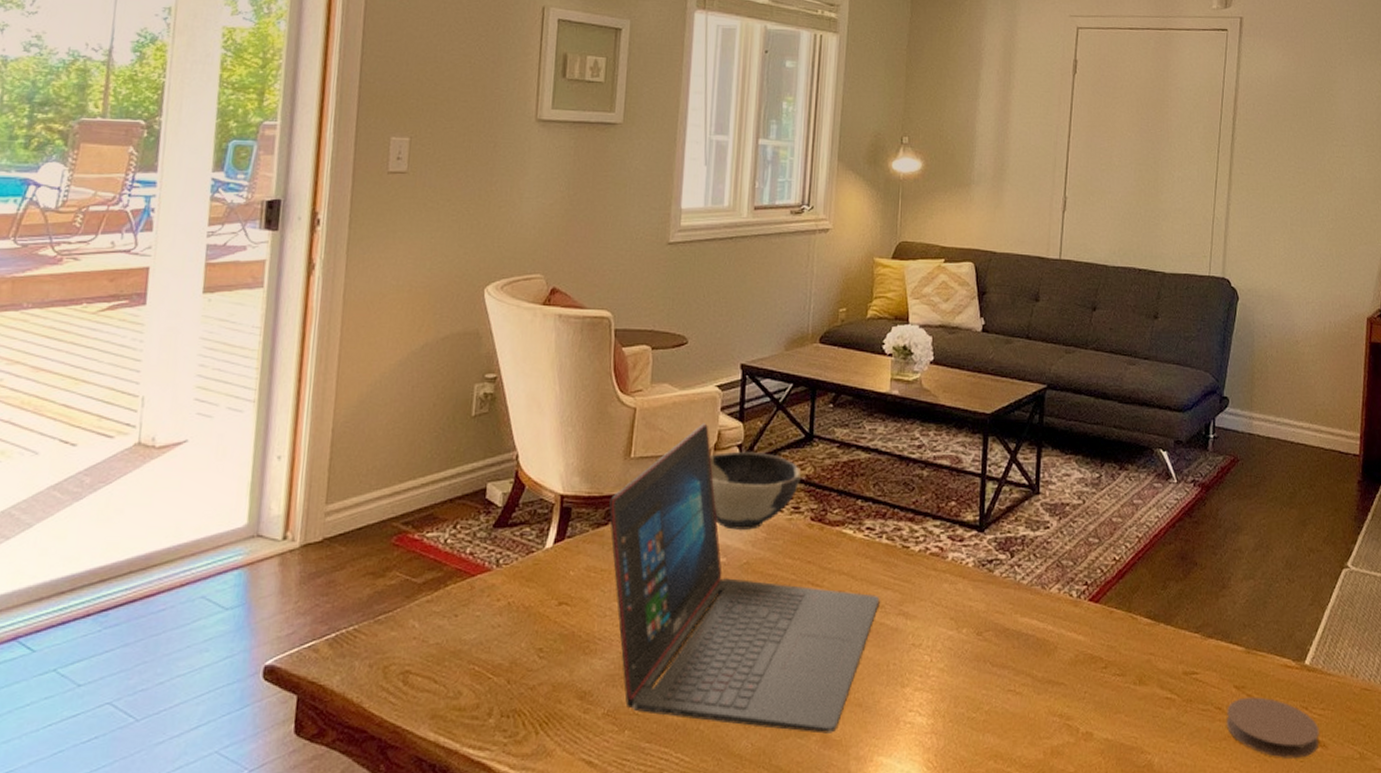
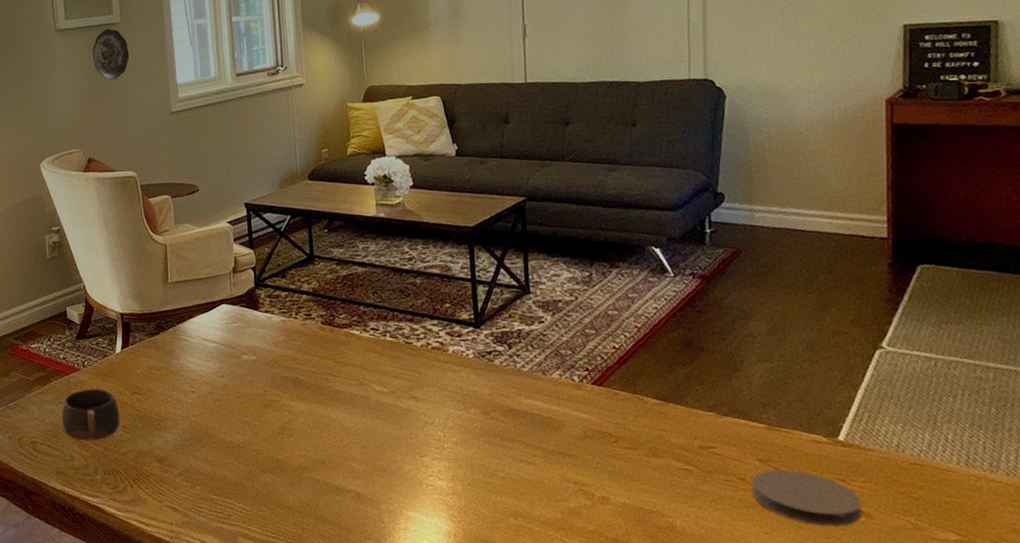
cup: none [453,596,537,670] -> present [62,388,120,441]
decorative plate: none [579,128,628,193] -> present [92,28,130,80]
laptop: present [609,423,880,734] -> none [157,252,391,492]
bowl: present [709,451,801,530] -> none [230,272,308,334]

